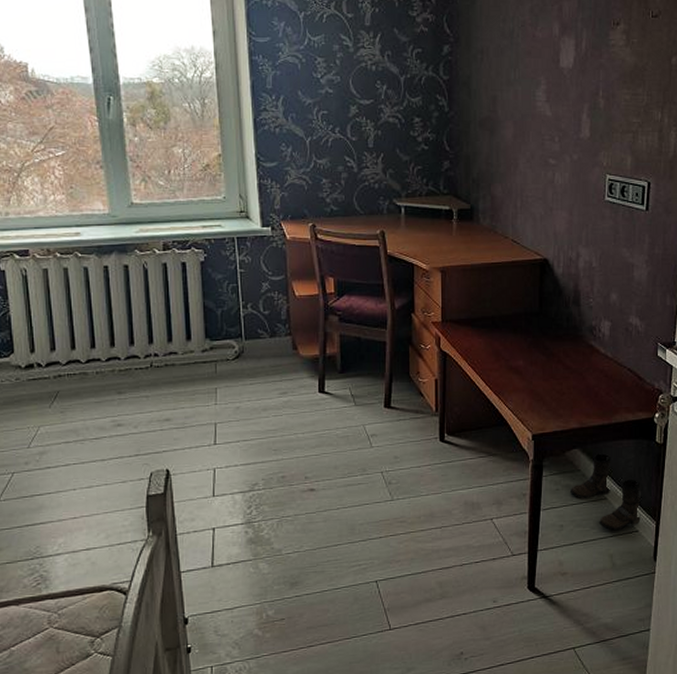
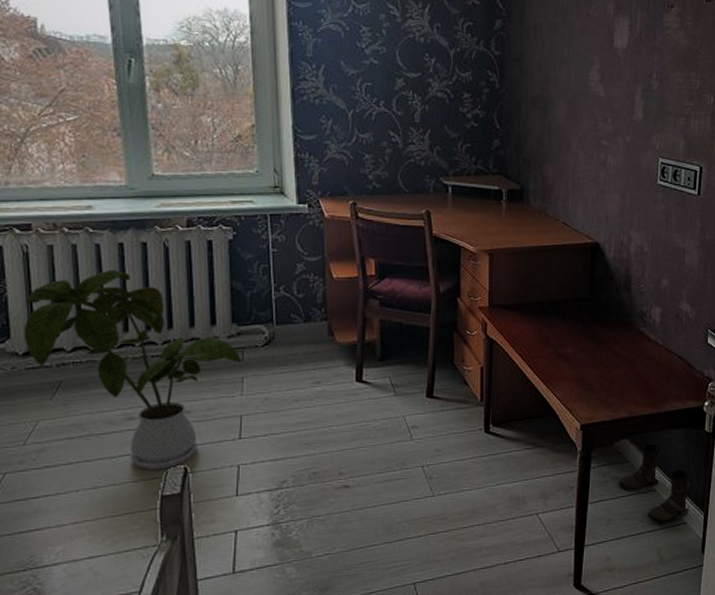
house plant: none [25,290,217,472] -> present [23,269,244,470]

